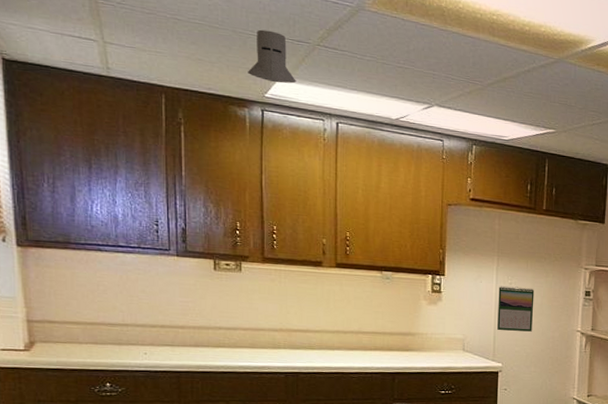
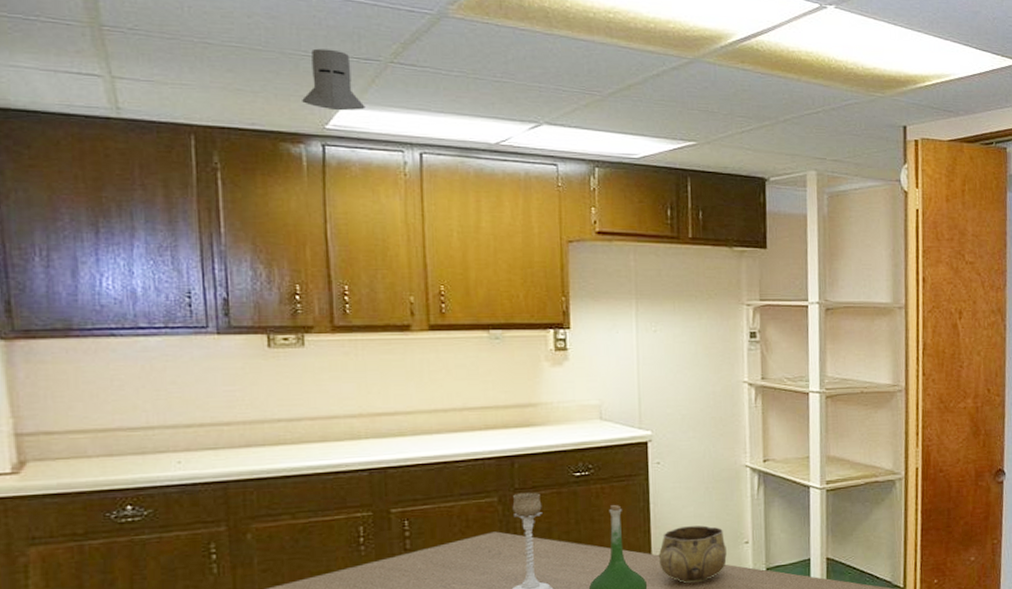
calendar: present [497,285,535,332] -> none [640,334,687,391]

